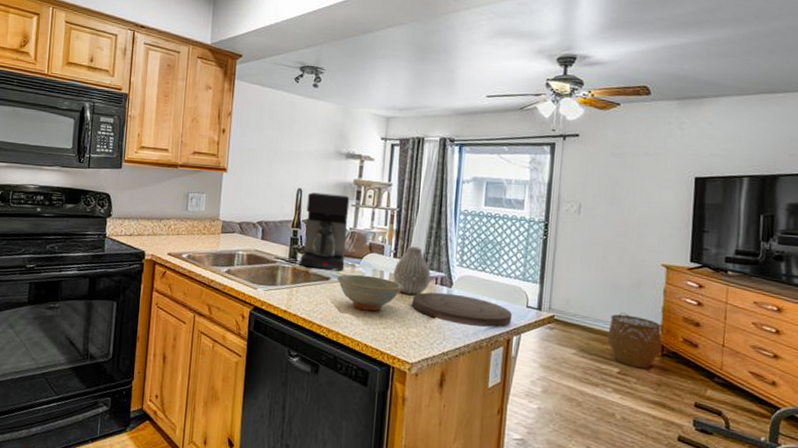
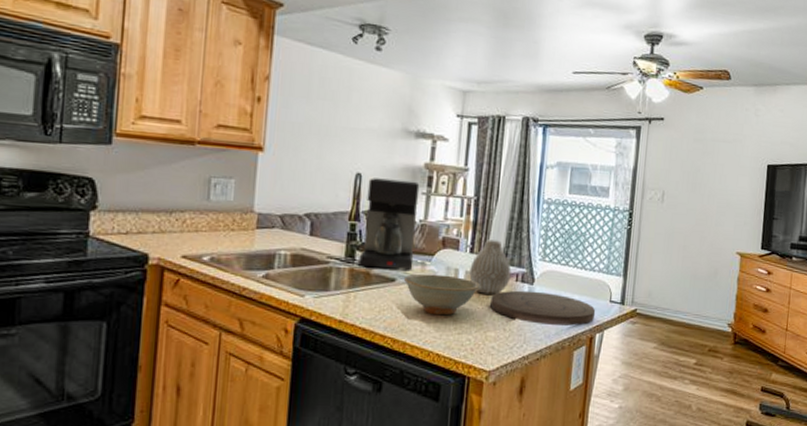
basket: present [607,313,663,369] -> none [686,303,735,358]

